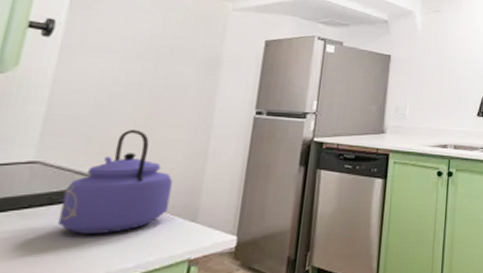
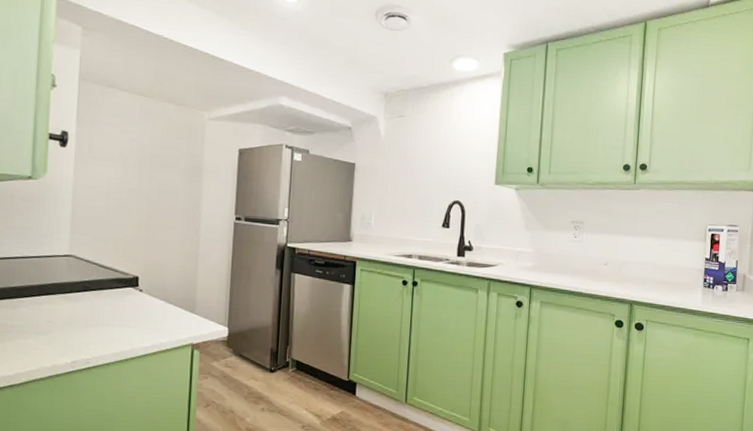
kettle: present [57,129,173,234] -> none [92,230,174,318]

